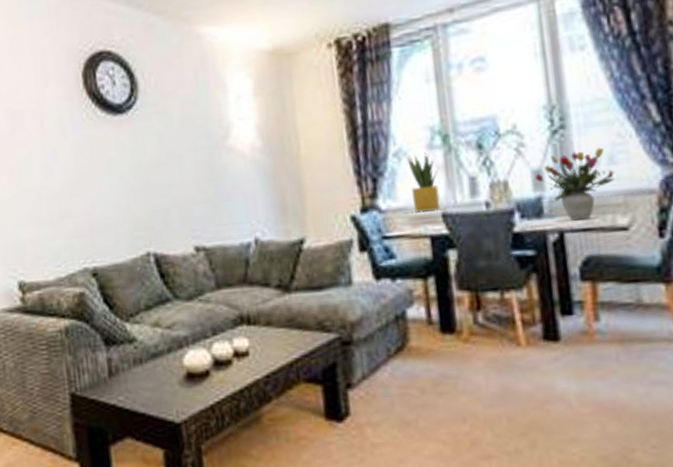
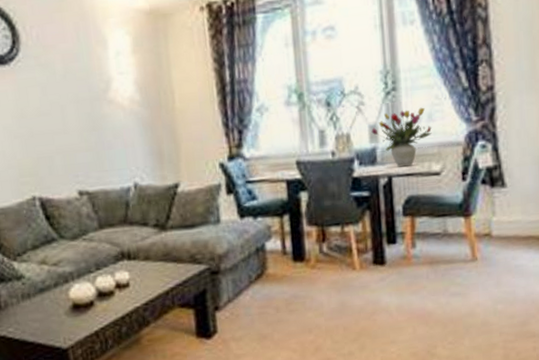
planter: present [406,152,441,213] -> none [267,108,295,160]

